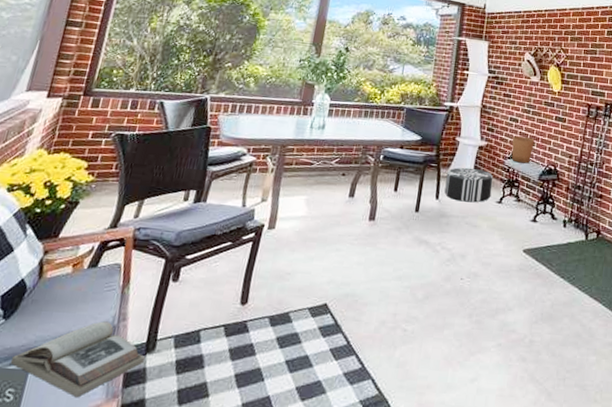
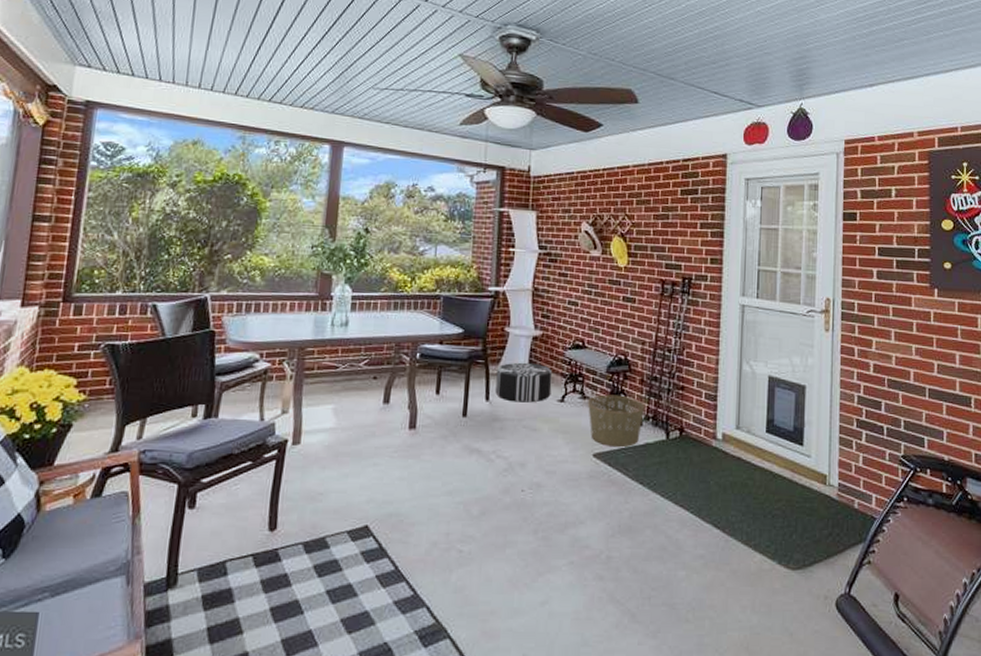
book: present [10,321,146,398] -> none [16,556,168,641]
planter: present [512,136,535,164] -> none [572,322,599,354]
basket: none [521,198,570,245] -> present [587,394,646,447]

